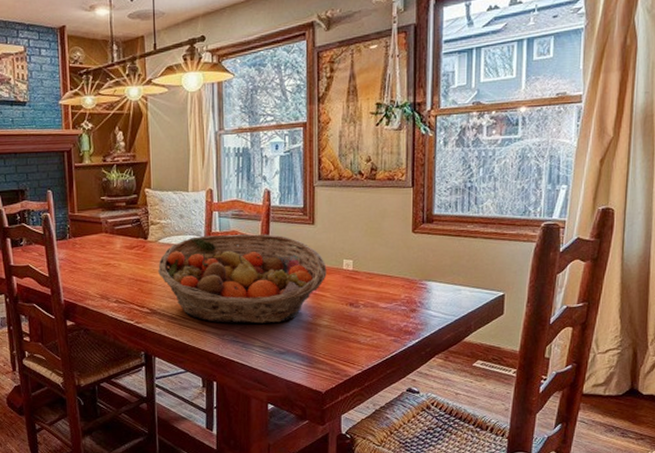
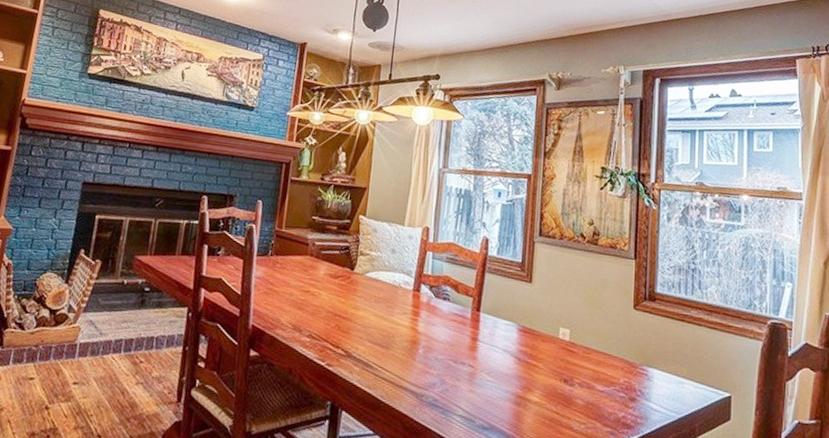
fruit basket: present [158,233,327,324] -> none [360,275,542,391]

